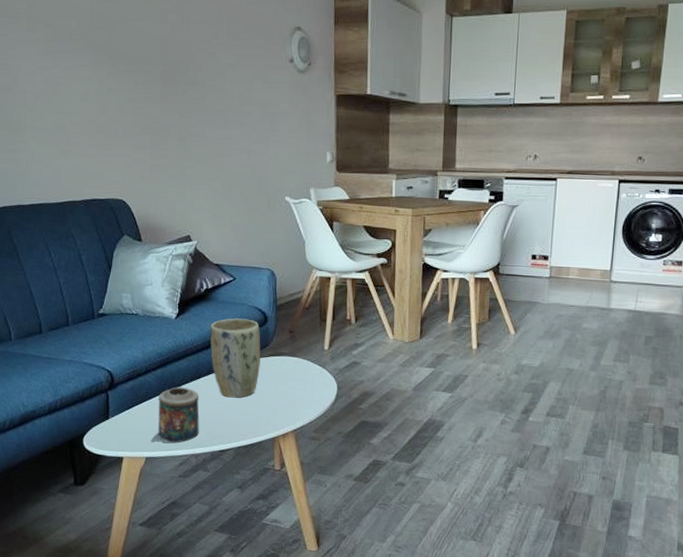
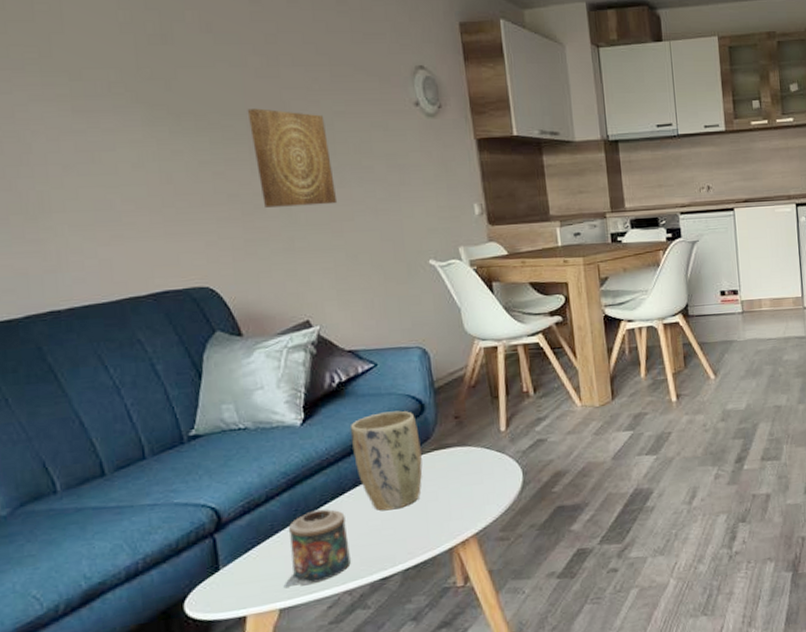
wall art: none [163,57,221,142] -> present [247,108,338,208]

